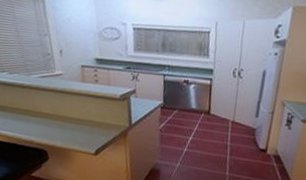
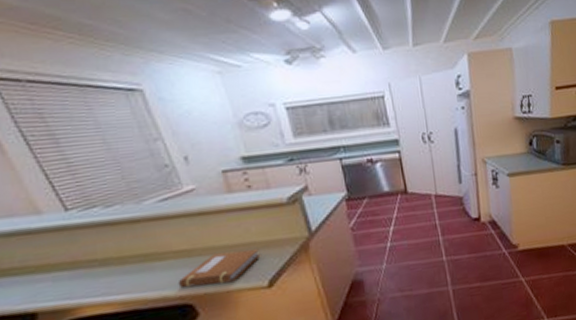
notebook: none [40,122,94,144] -> present [178,248,261,289]

